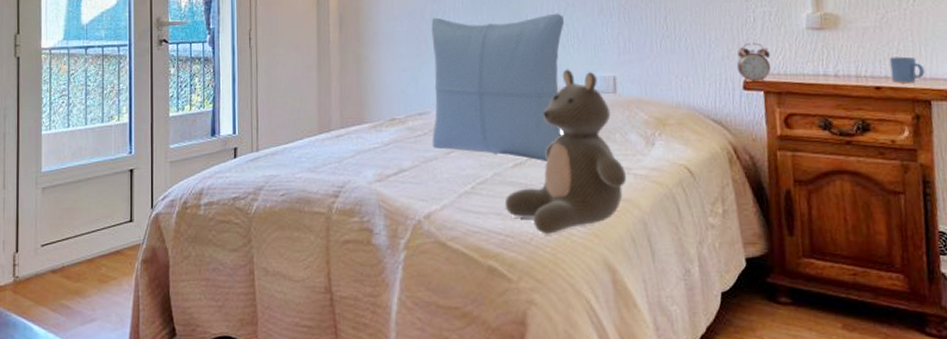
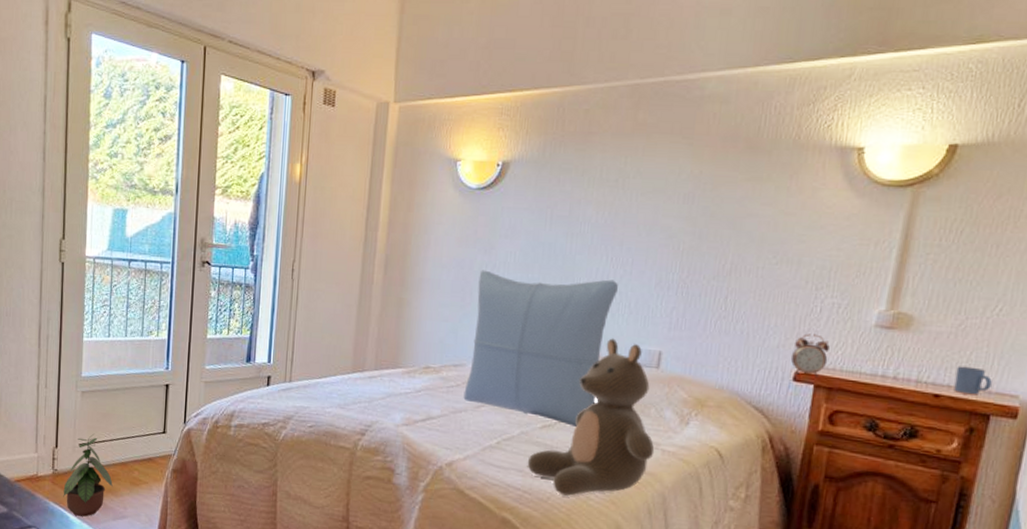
potted plant: none [26,231,79,325] -> present [63,433,113,517]

